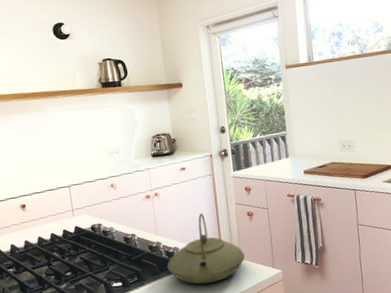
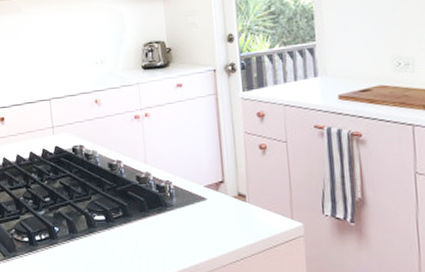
teapot: present [166,213,245,284] -> none [157,141,254,229]

